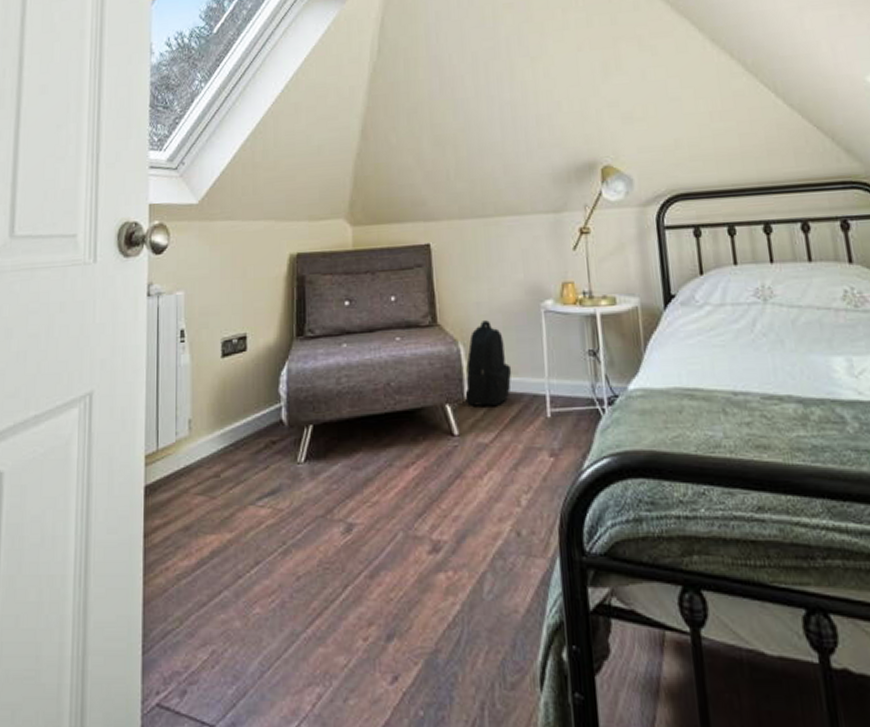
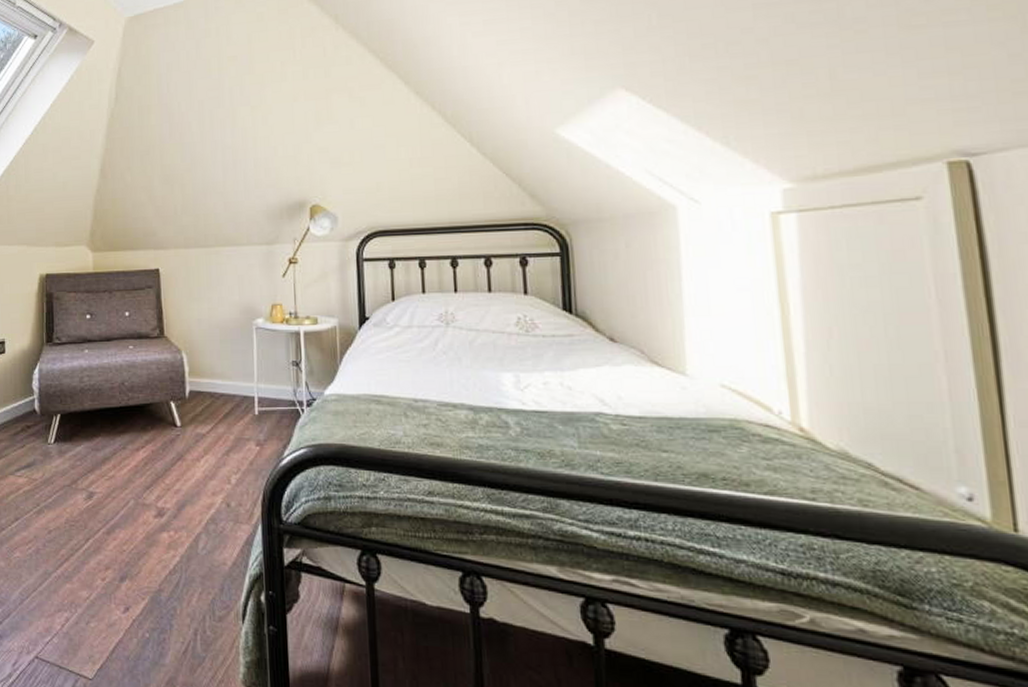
backpack: present [464,320,512,406] -> none [186,334,227,404]

